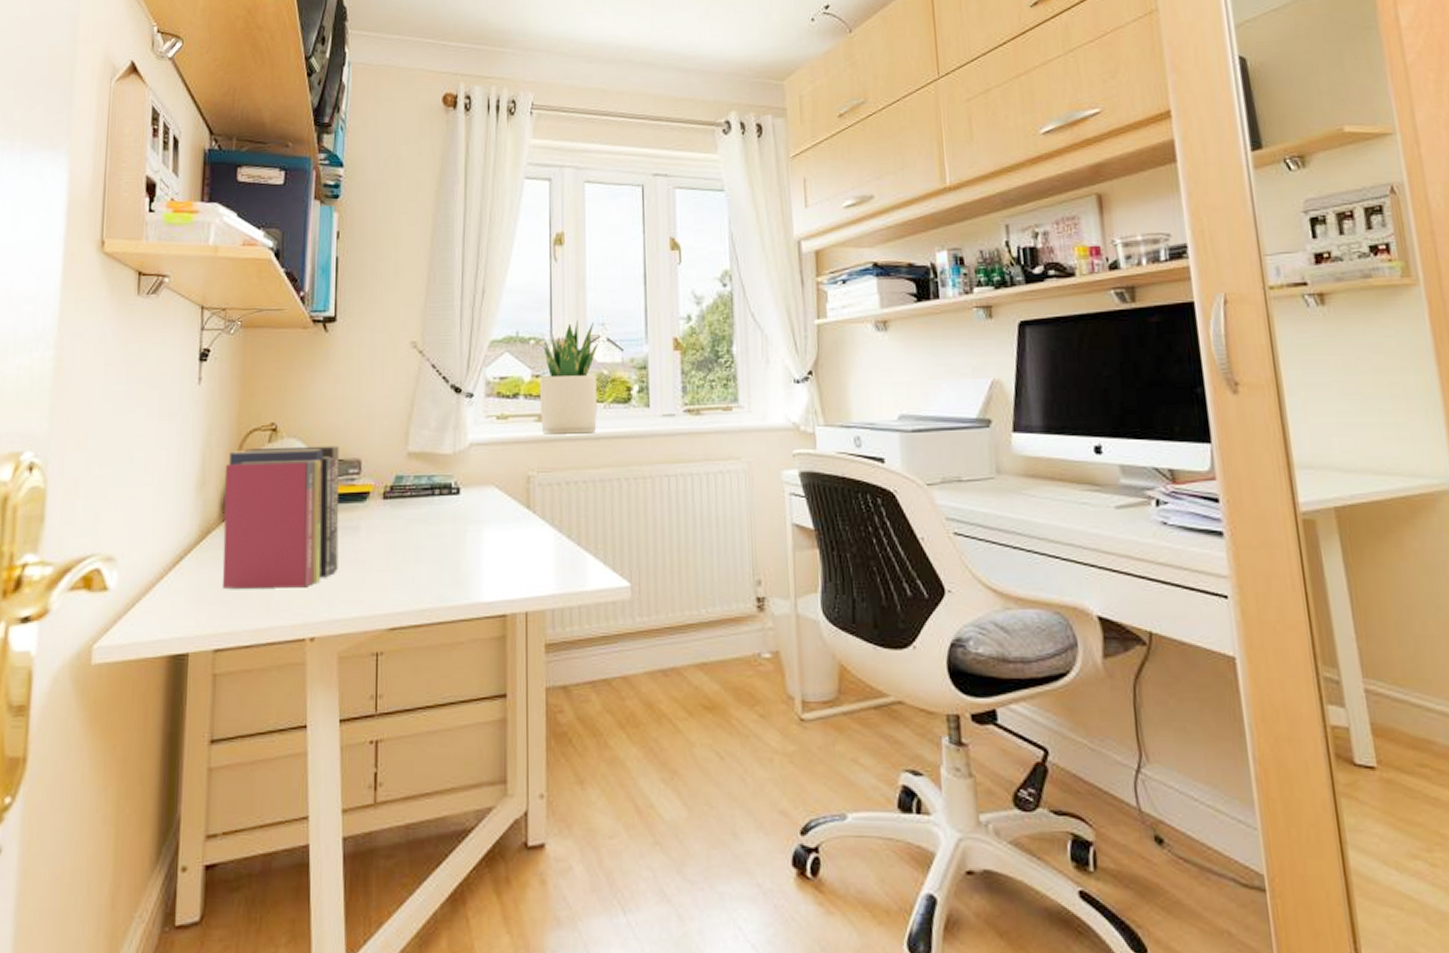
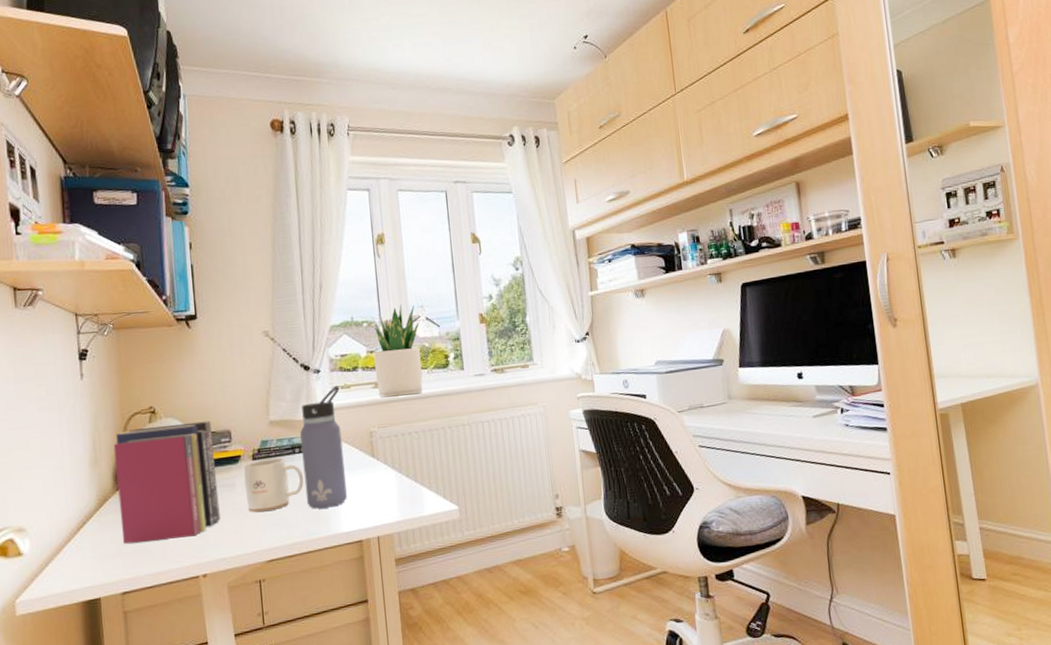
mug: none [370,499,443,566] -> present [244,458,304,513]
water bottle: none [442,414,495,568] -> present [300,385,347,509]

